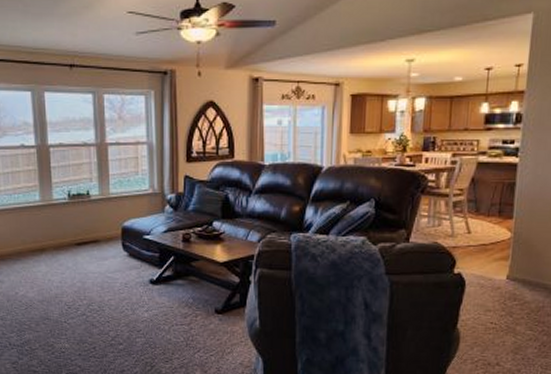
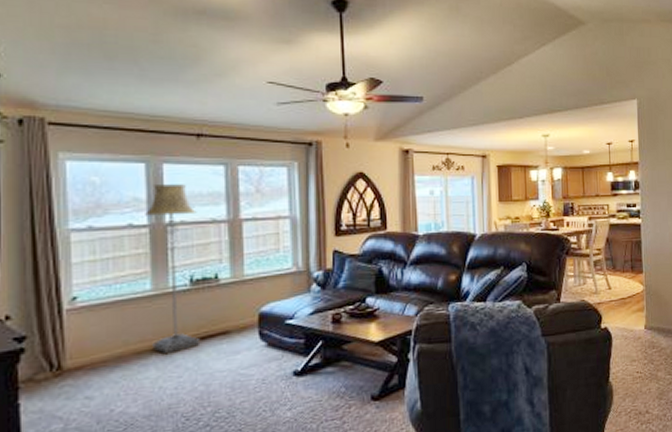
floor lamp: none [33,111,76,254] -> present [145,184,199,355]

